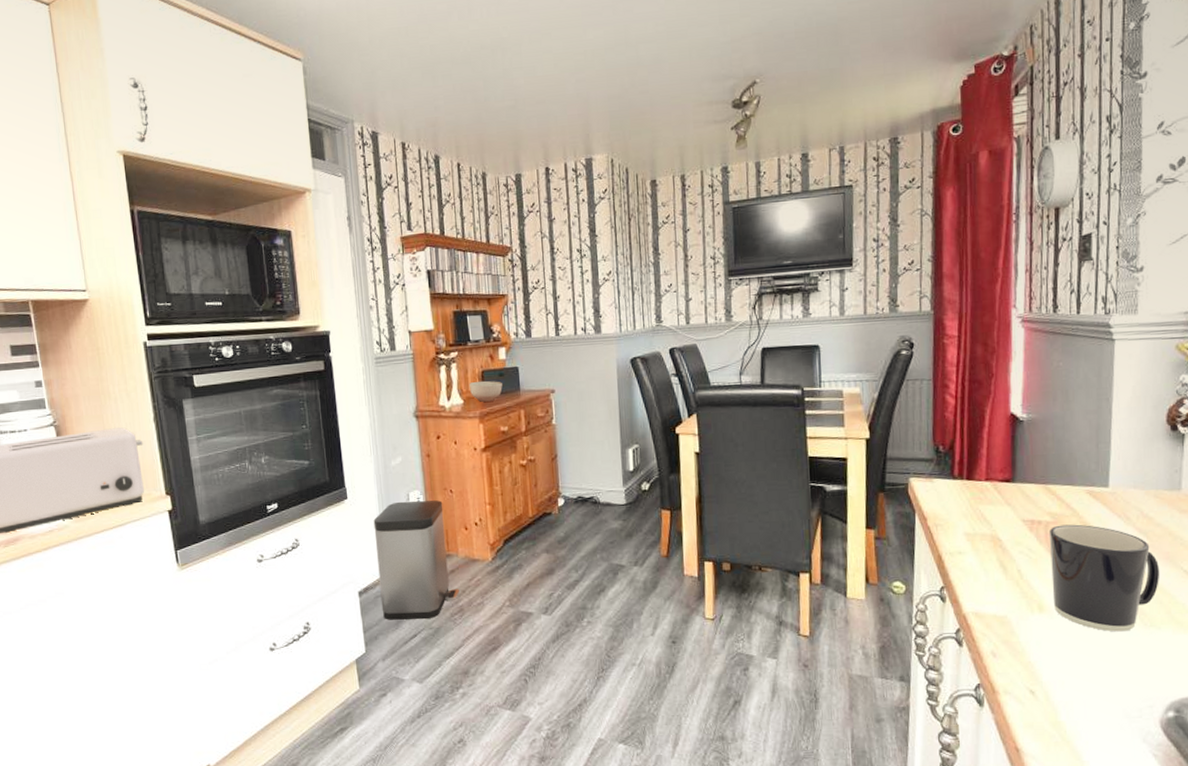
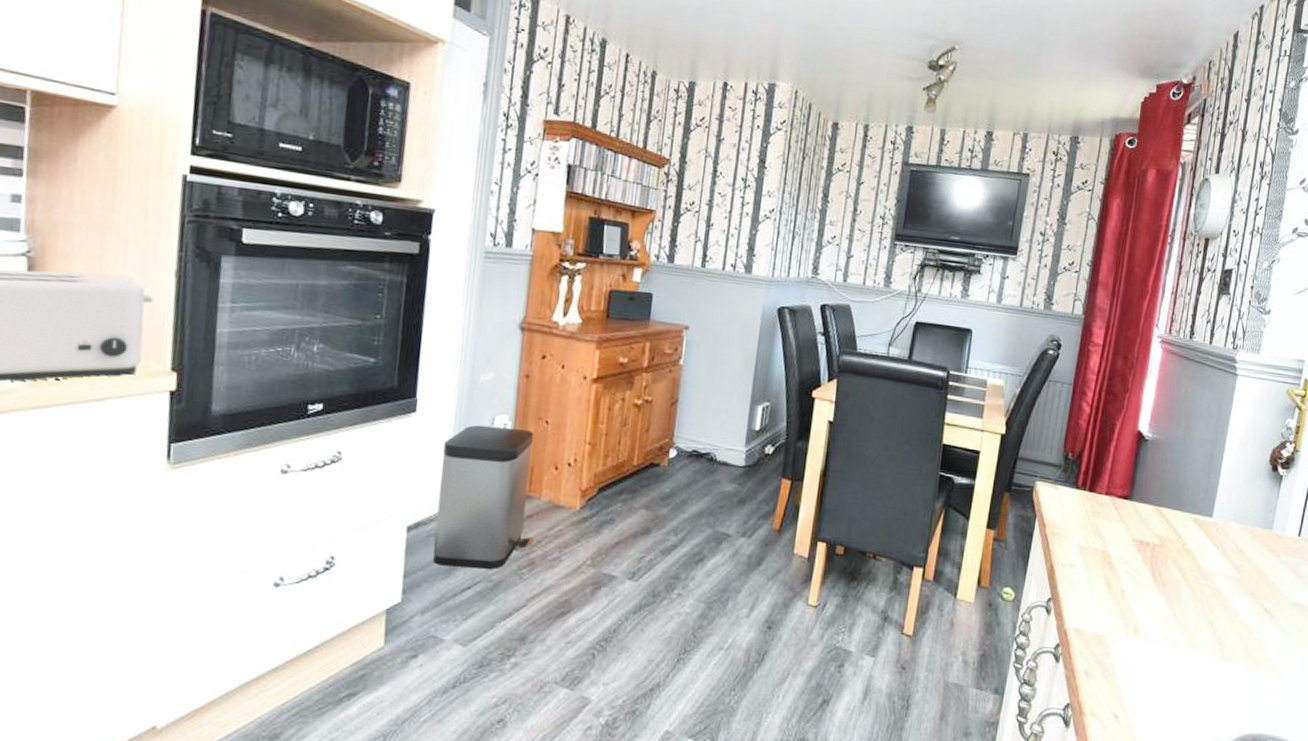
bowl: present [468,380,503,402] -> none [591,300,631,327]
mug: present [1049,524,1160,632] -> none [1148,549,1245,663]

